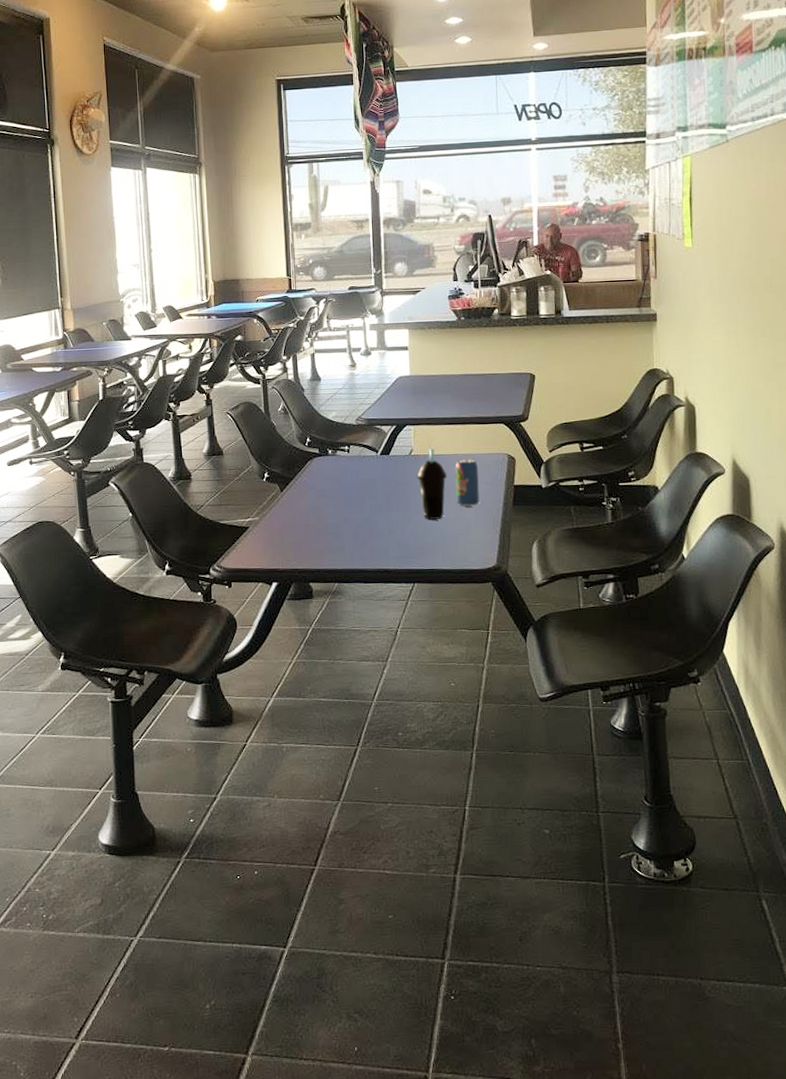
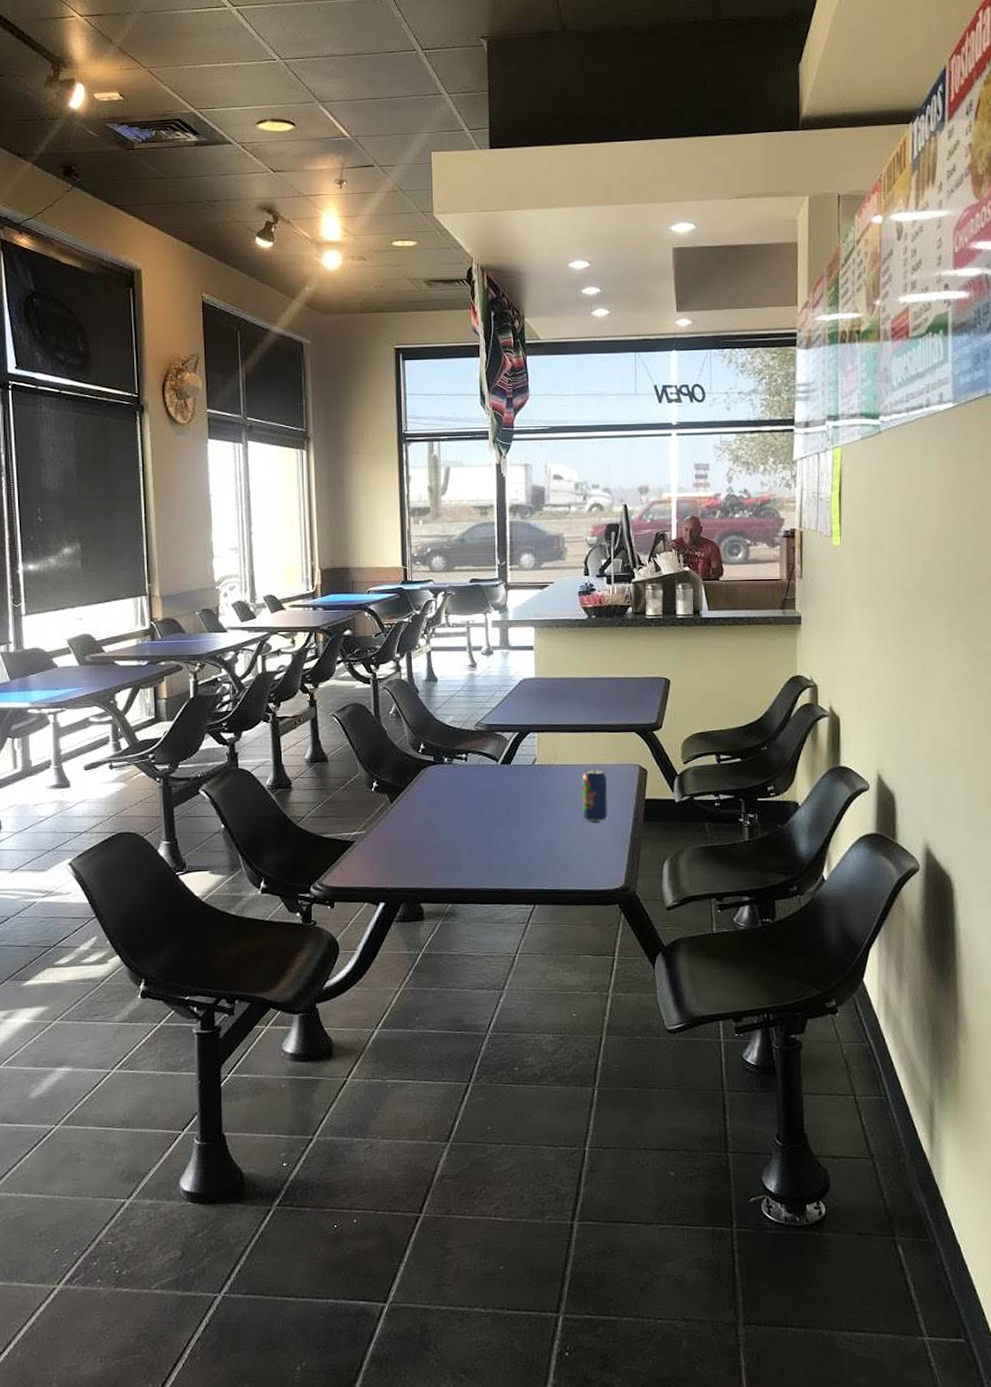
cup: present [417,447,447,520] -> none [540,757,573,835]

